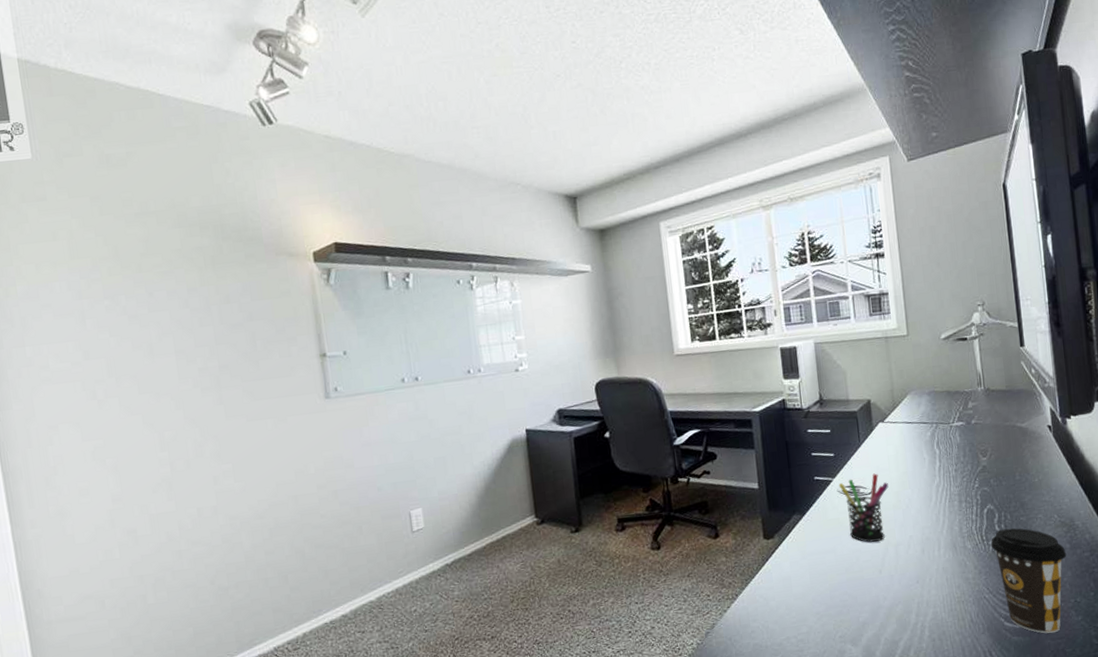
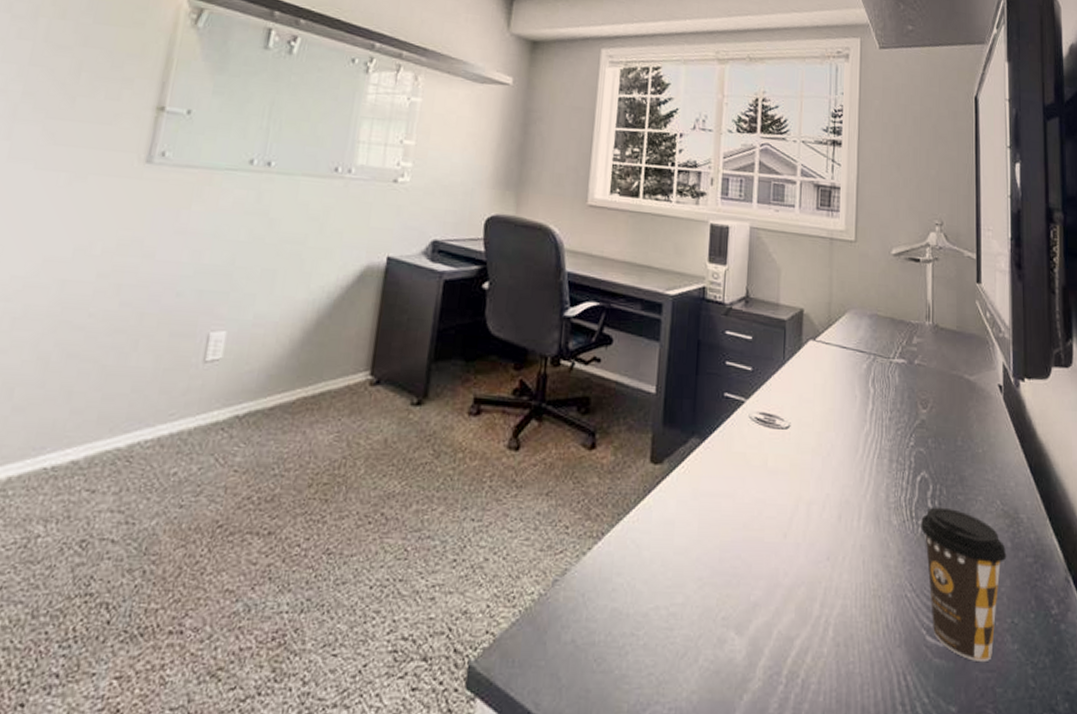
pen holder: present [838,473,889,543] -> none [751,403,810,493]

